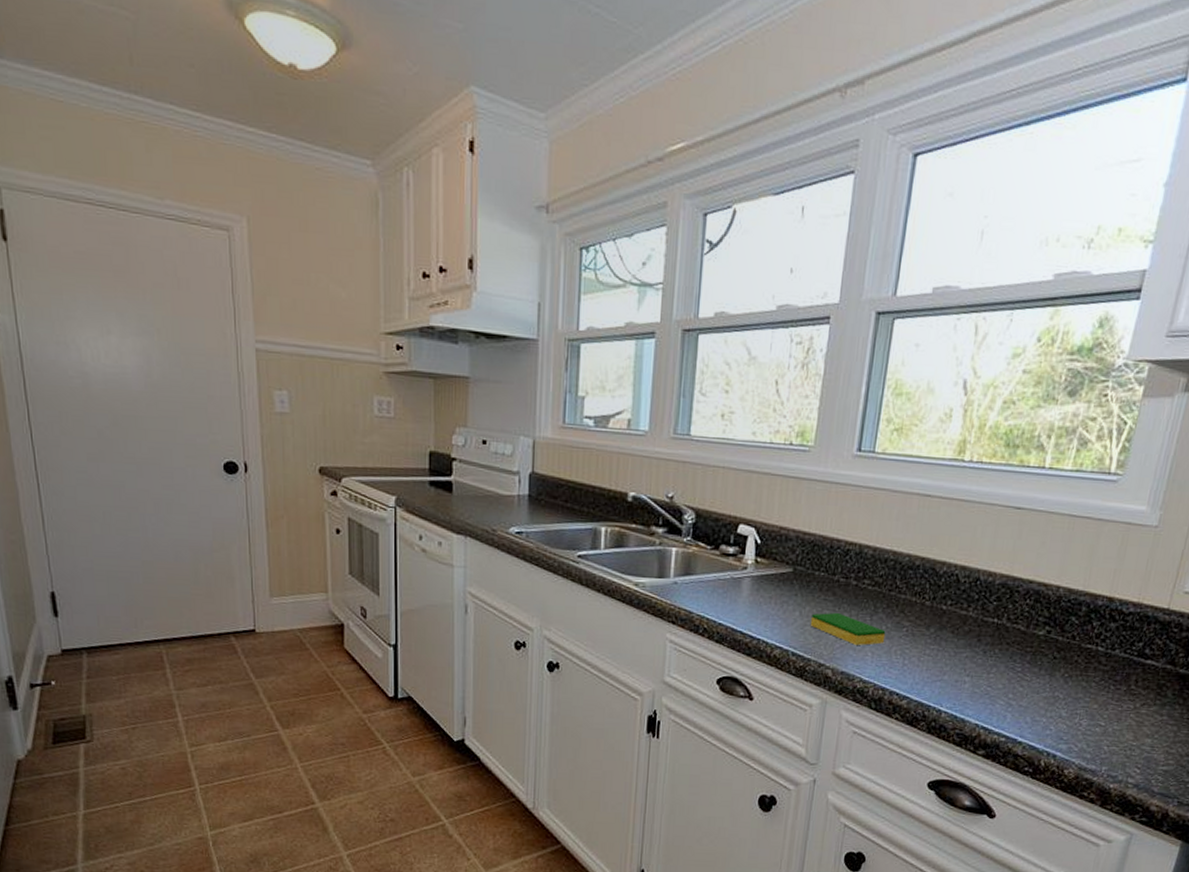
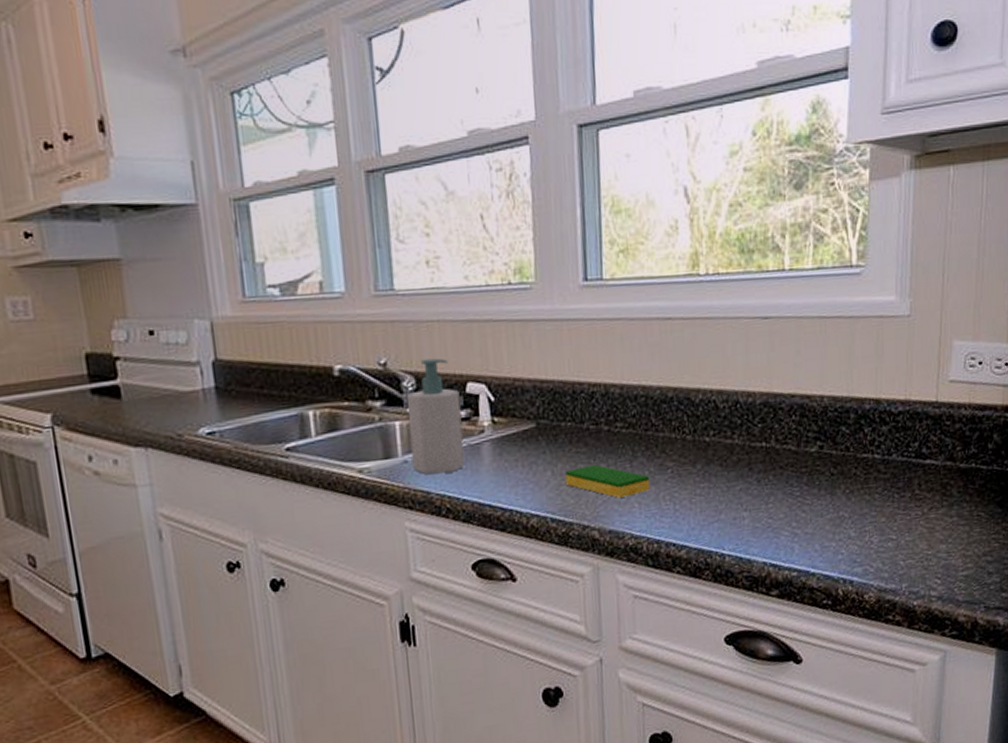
soap bottle: none [681,498,731,598] -> present [406,358,465,475]

